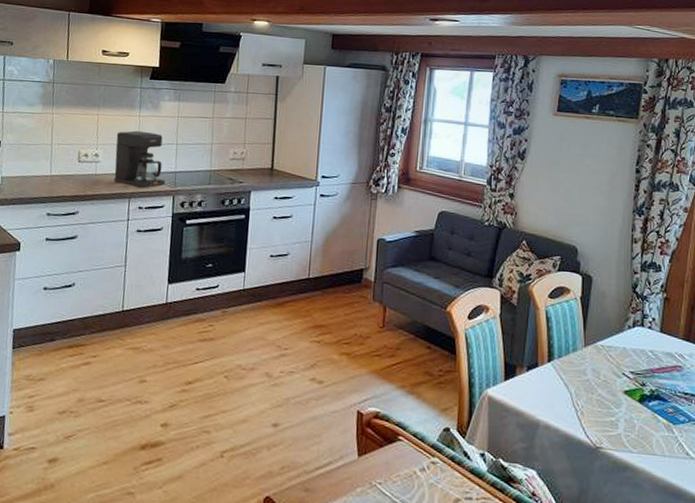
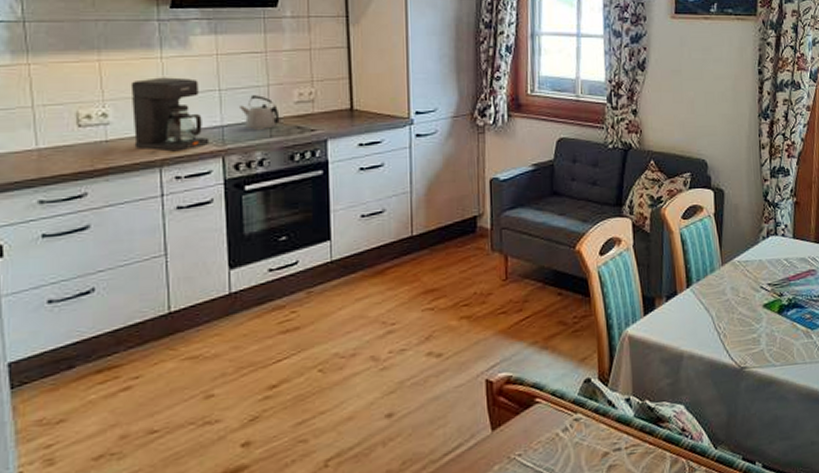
kettle: none [189,150,218,179] -> present [240,95,280,131]

